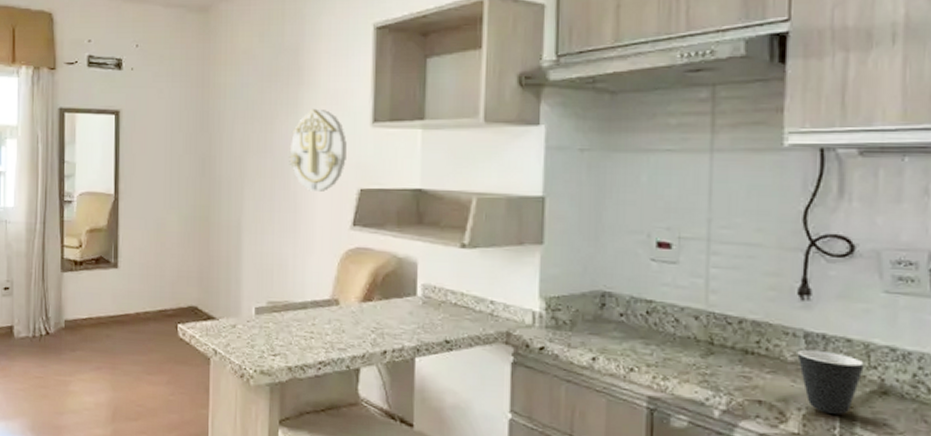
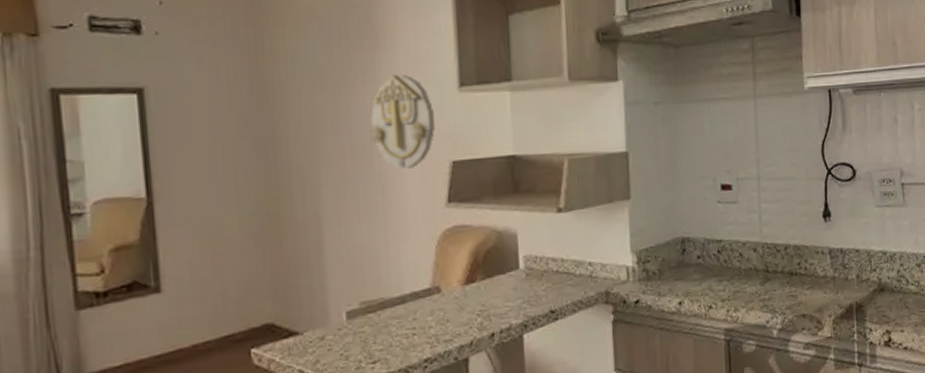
mug: present [797,349,864,414] -> none [825,262,868,315]

